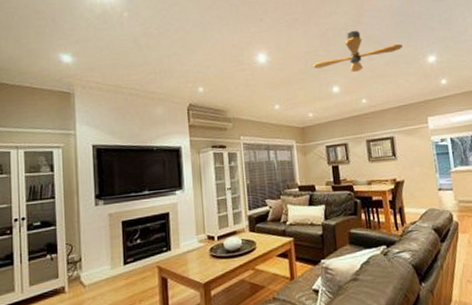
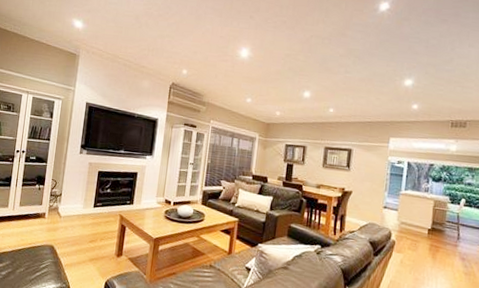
ceiling fan: present [313,31,403,72] -> none [290,42,382,82]

